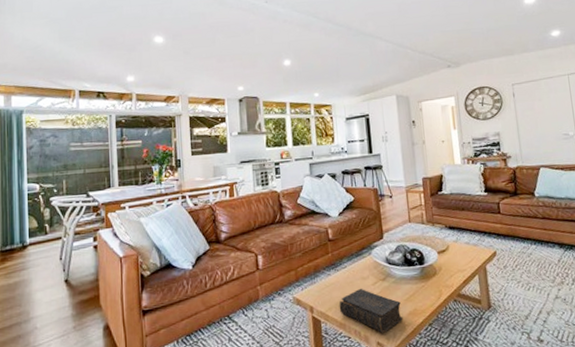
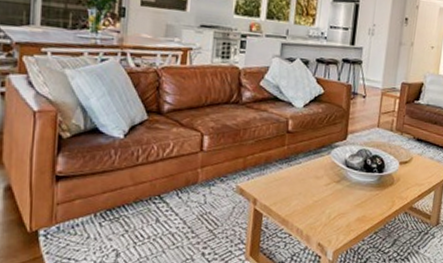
book: present [339,288,404,333] -> none [284,187,351,235]

